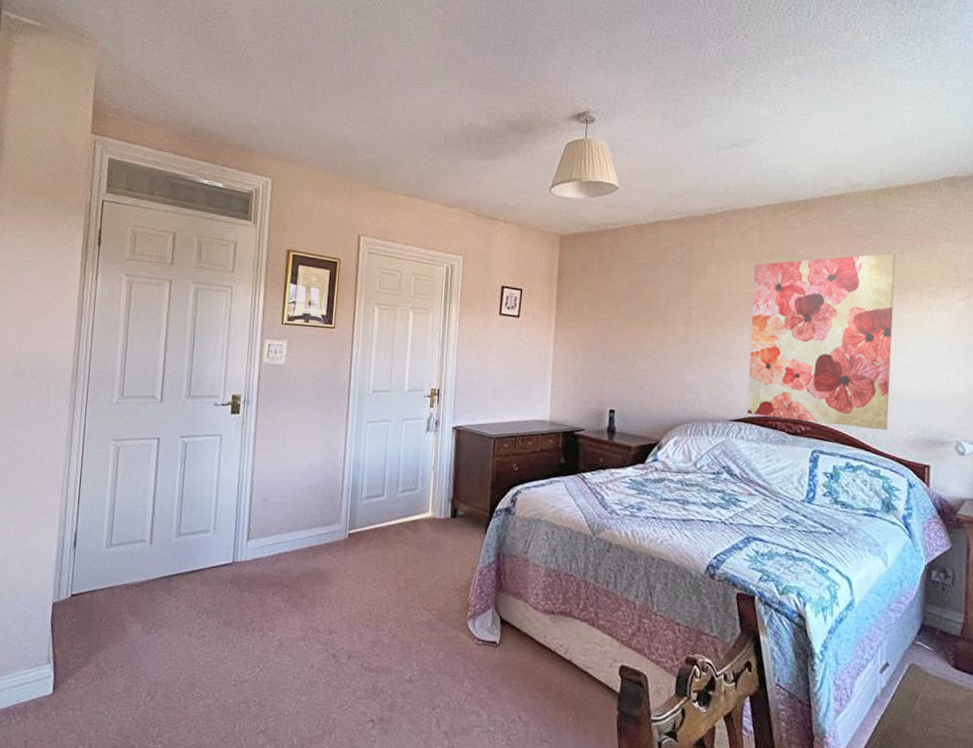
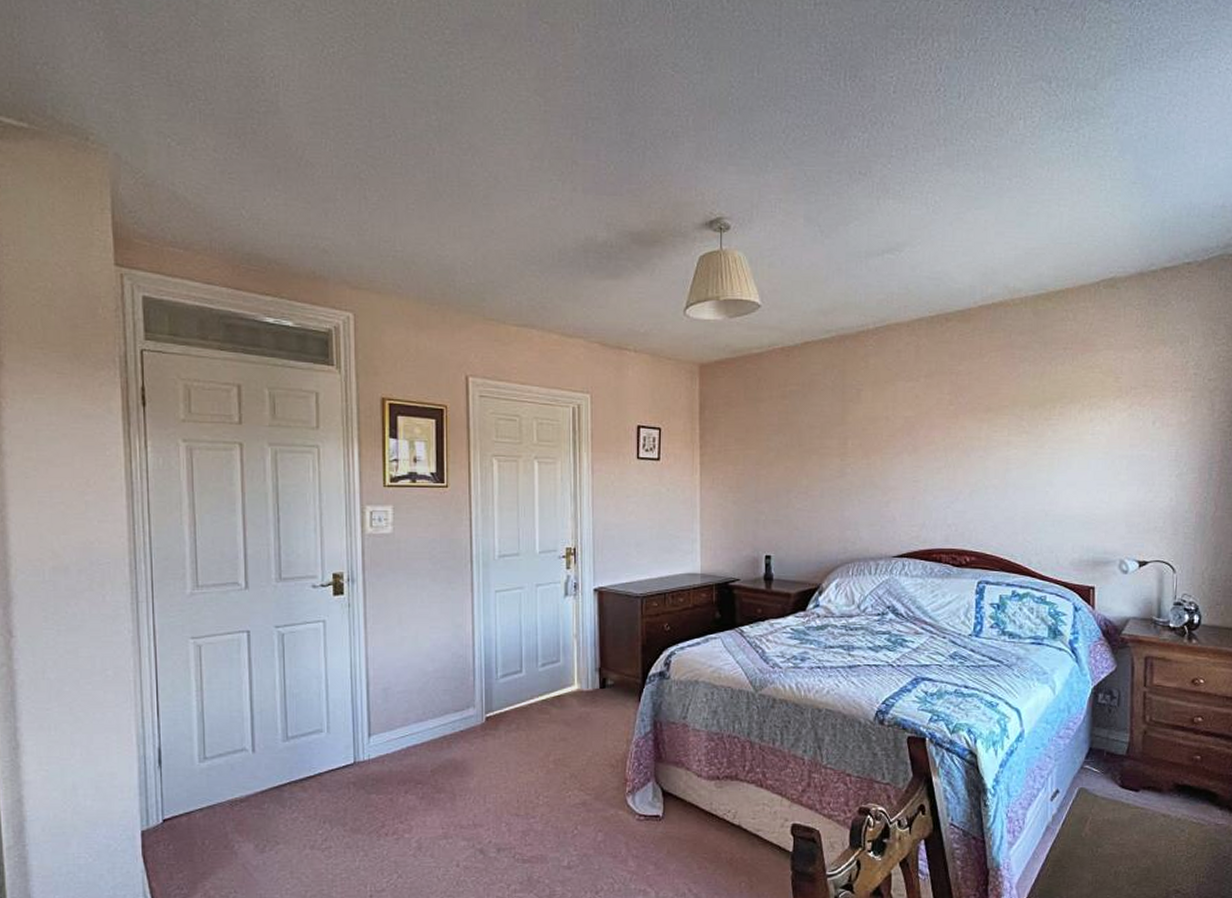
wall art: present [747,253,896,431] -> none [910,364,1056,555]

